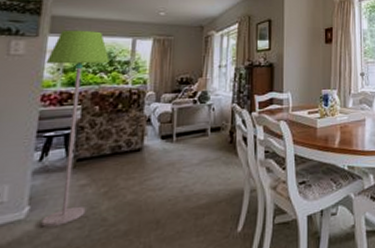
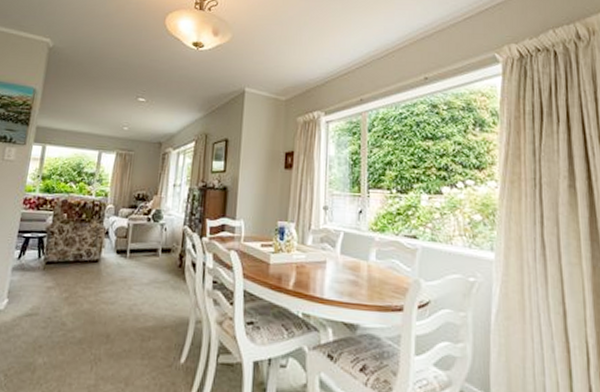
floor lamp: present [41,30,110,227] -> none [15,140,79,322]

